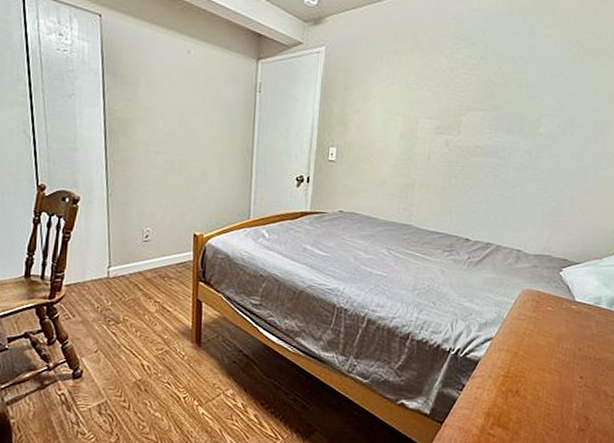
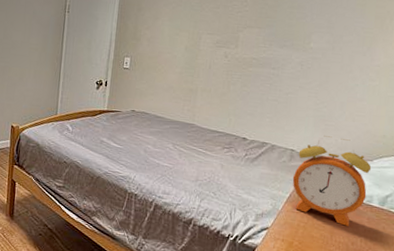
alarm clock: none [518,233,601,331] -> present [292,136,372,226]

